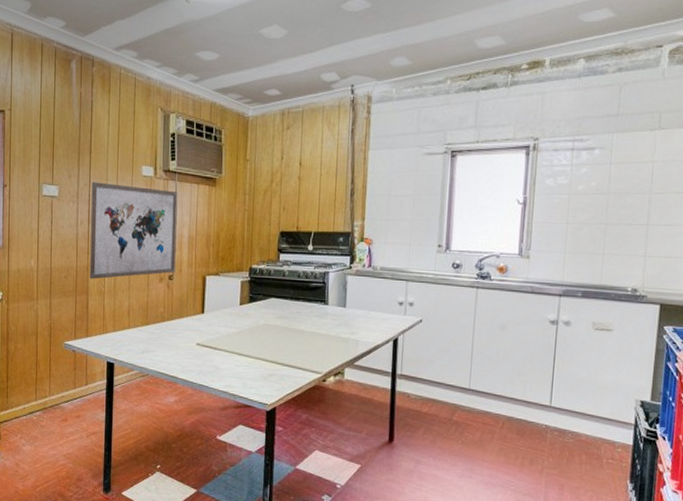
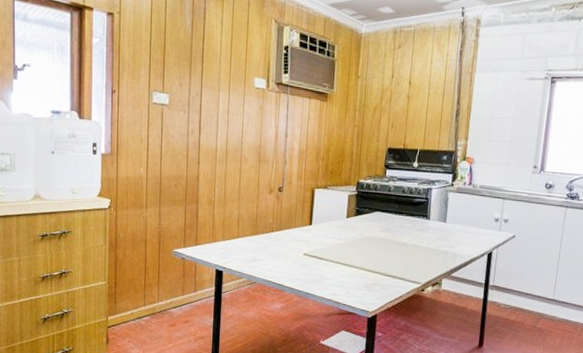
wall art: present [89,182,178,279] -> none [199,91,290,189]

